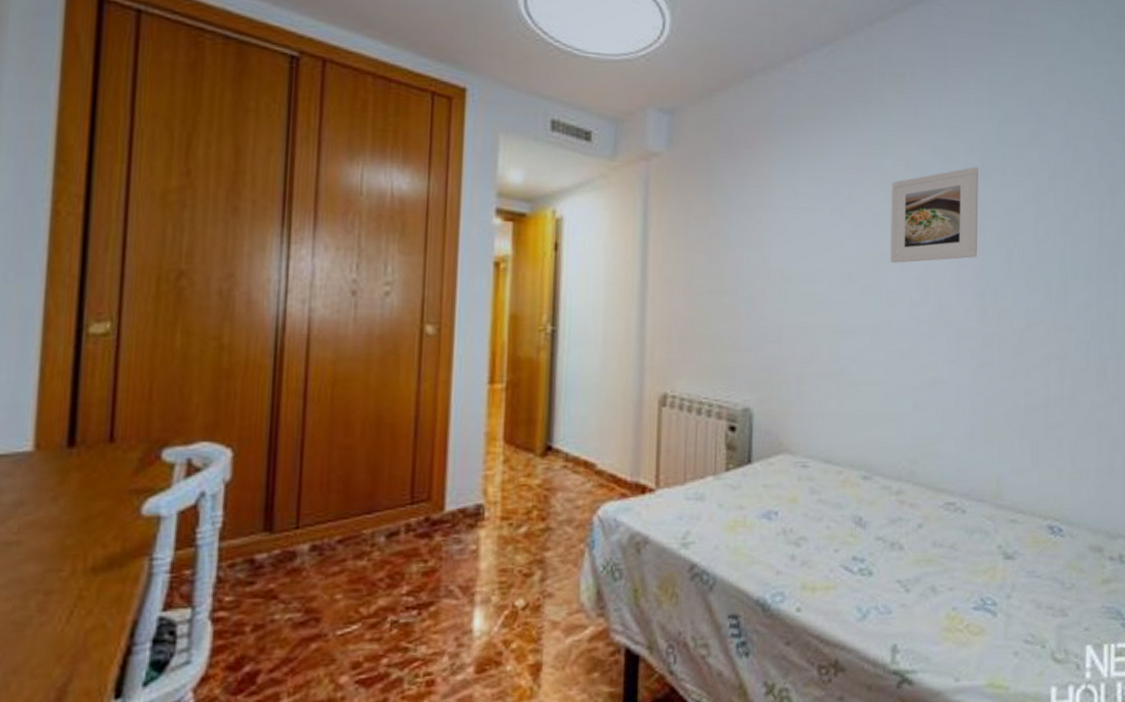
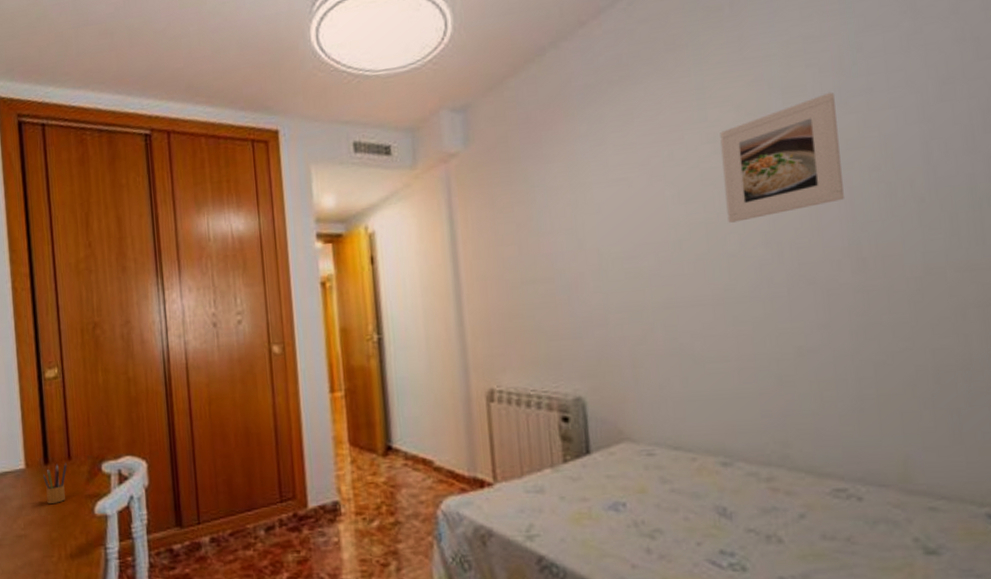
pencil box: none [63,446,106,499] -> present [43,463,67,504]

